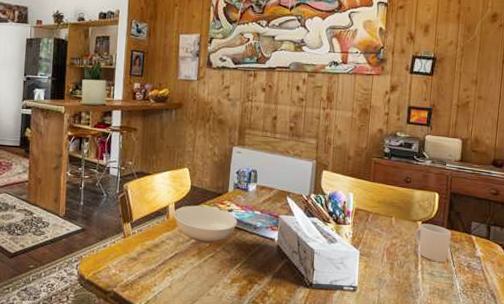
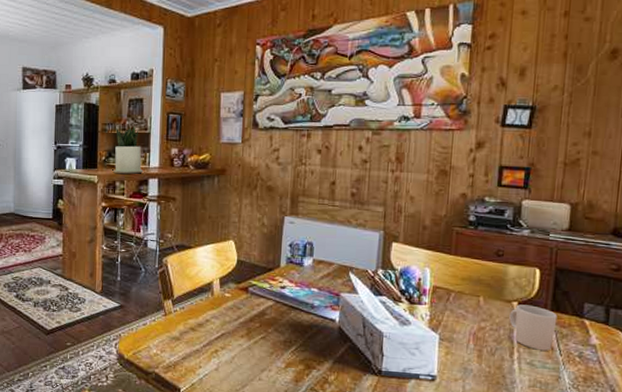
bowl: present [173,205,237,244] -> none [218,281,291,324]

